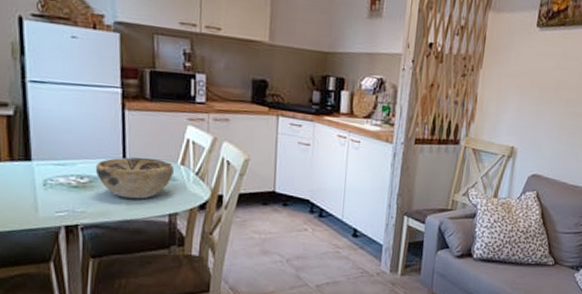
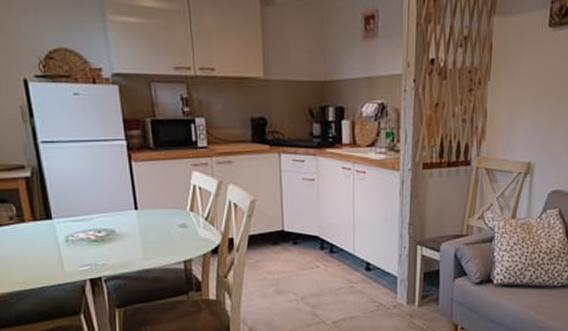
decorative bowl: present [95,157,174,199] -> none [110,207,184,248]

